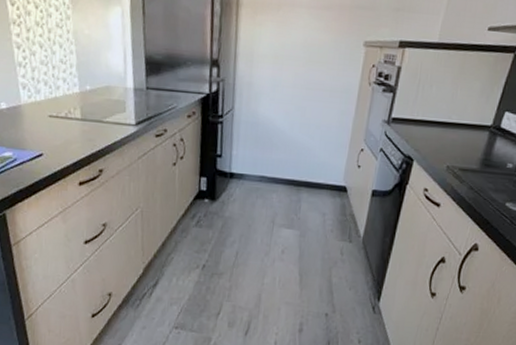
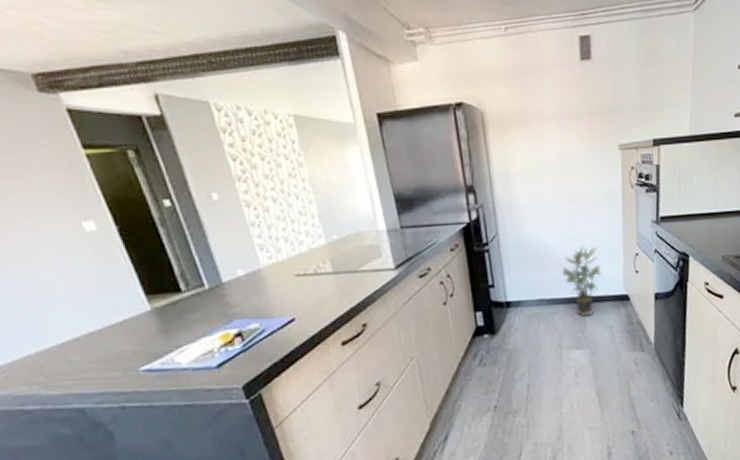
potted plant: none [287,133,325,200] -> present [562,246,601,317]

